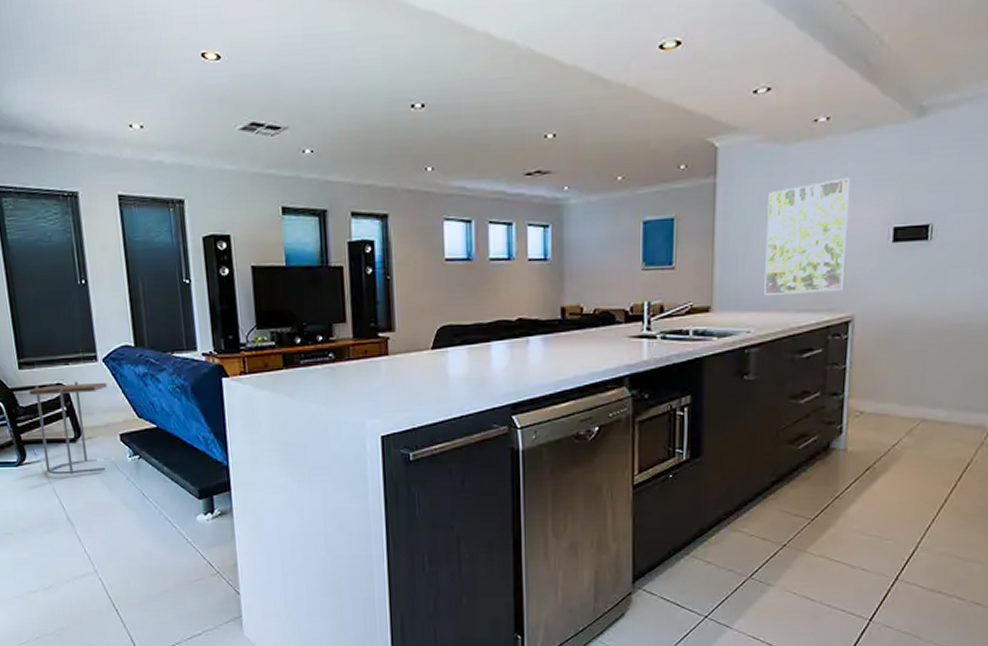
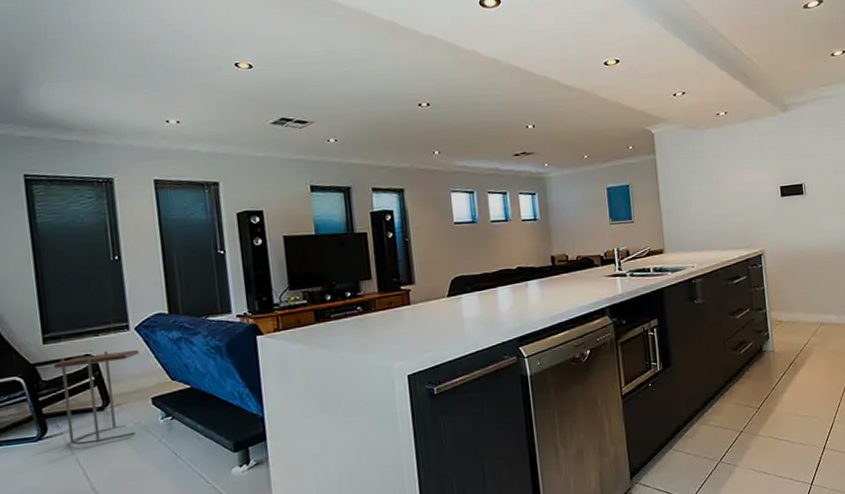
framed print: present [764,177,851,295] -> none [693,152,754,239]

